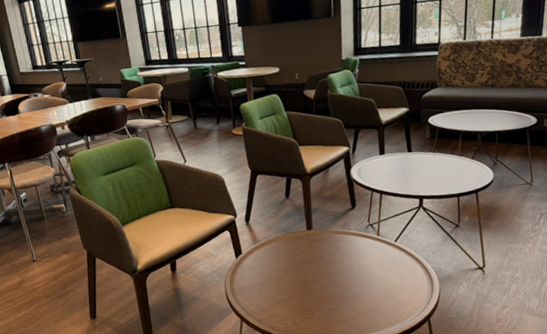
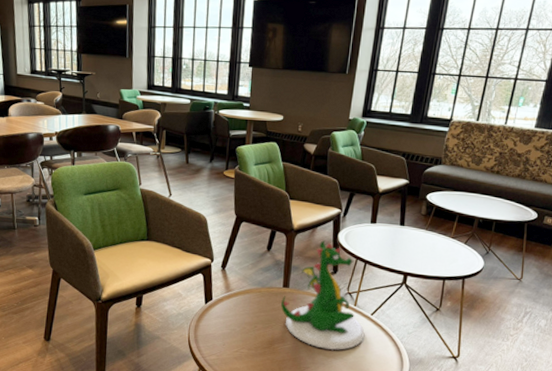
dragon figurine: none [307,179,392,282] -> present [280,240,365,350]

